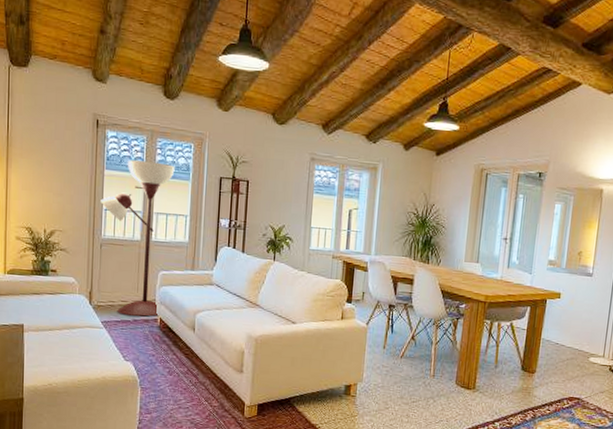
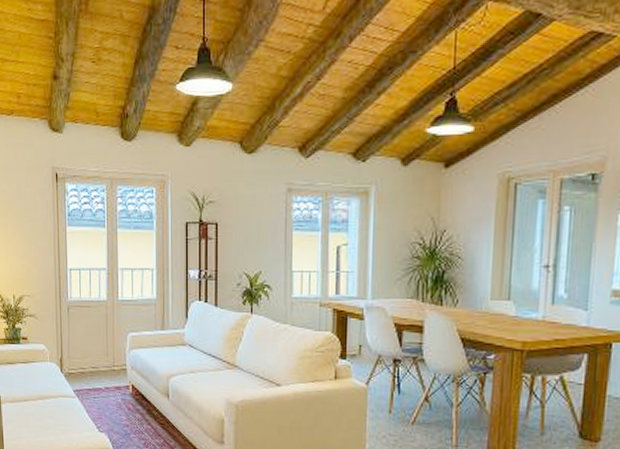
floor lamp: present [100,160,175,317] -> none [65,212,137,383]

